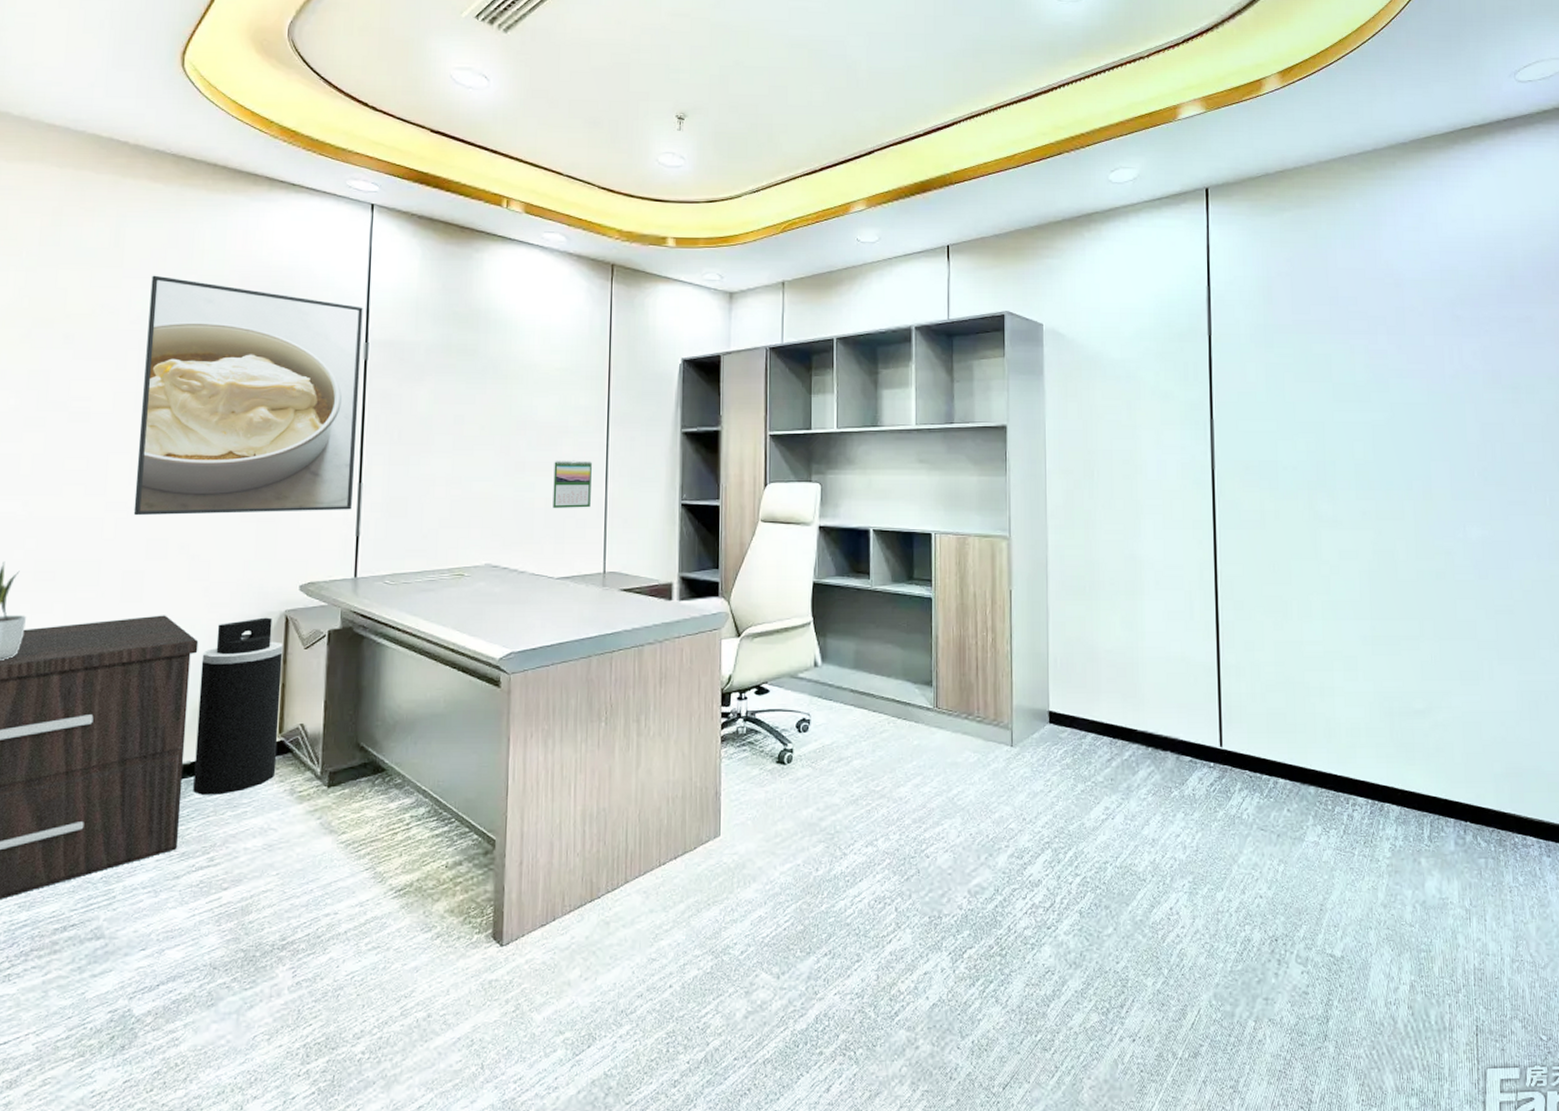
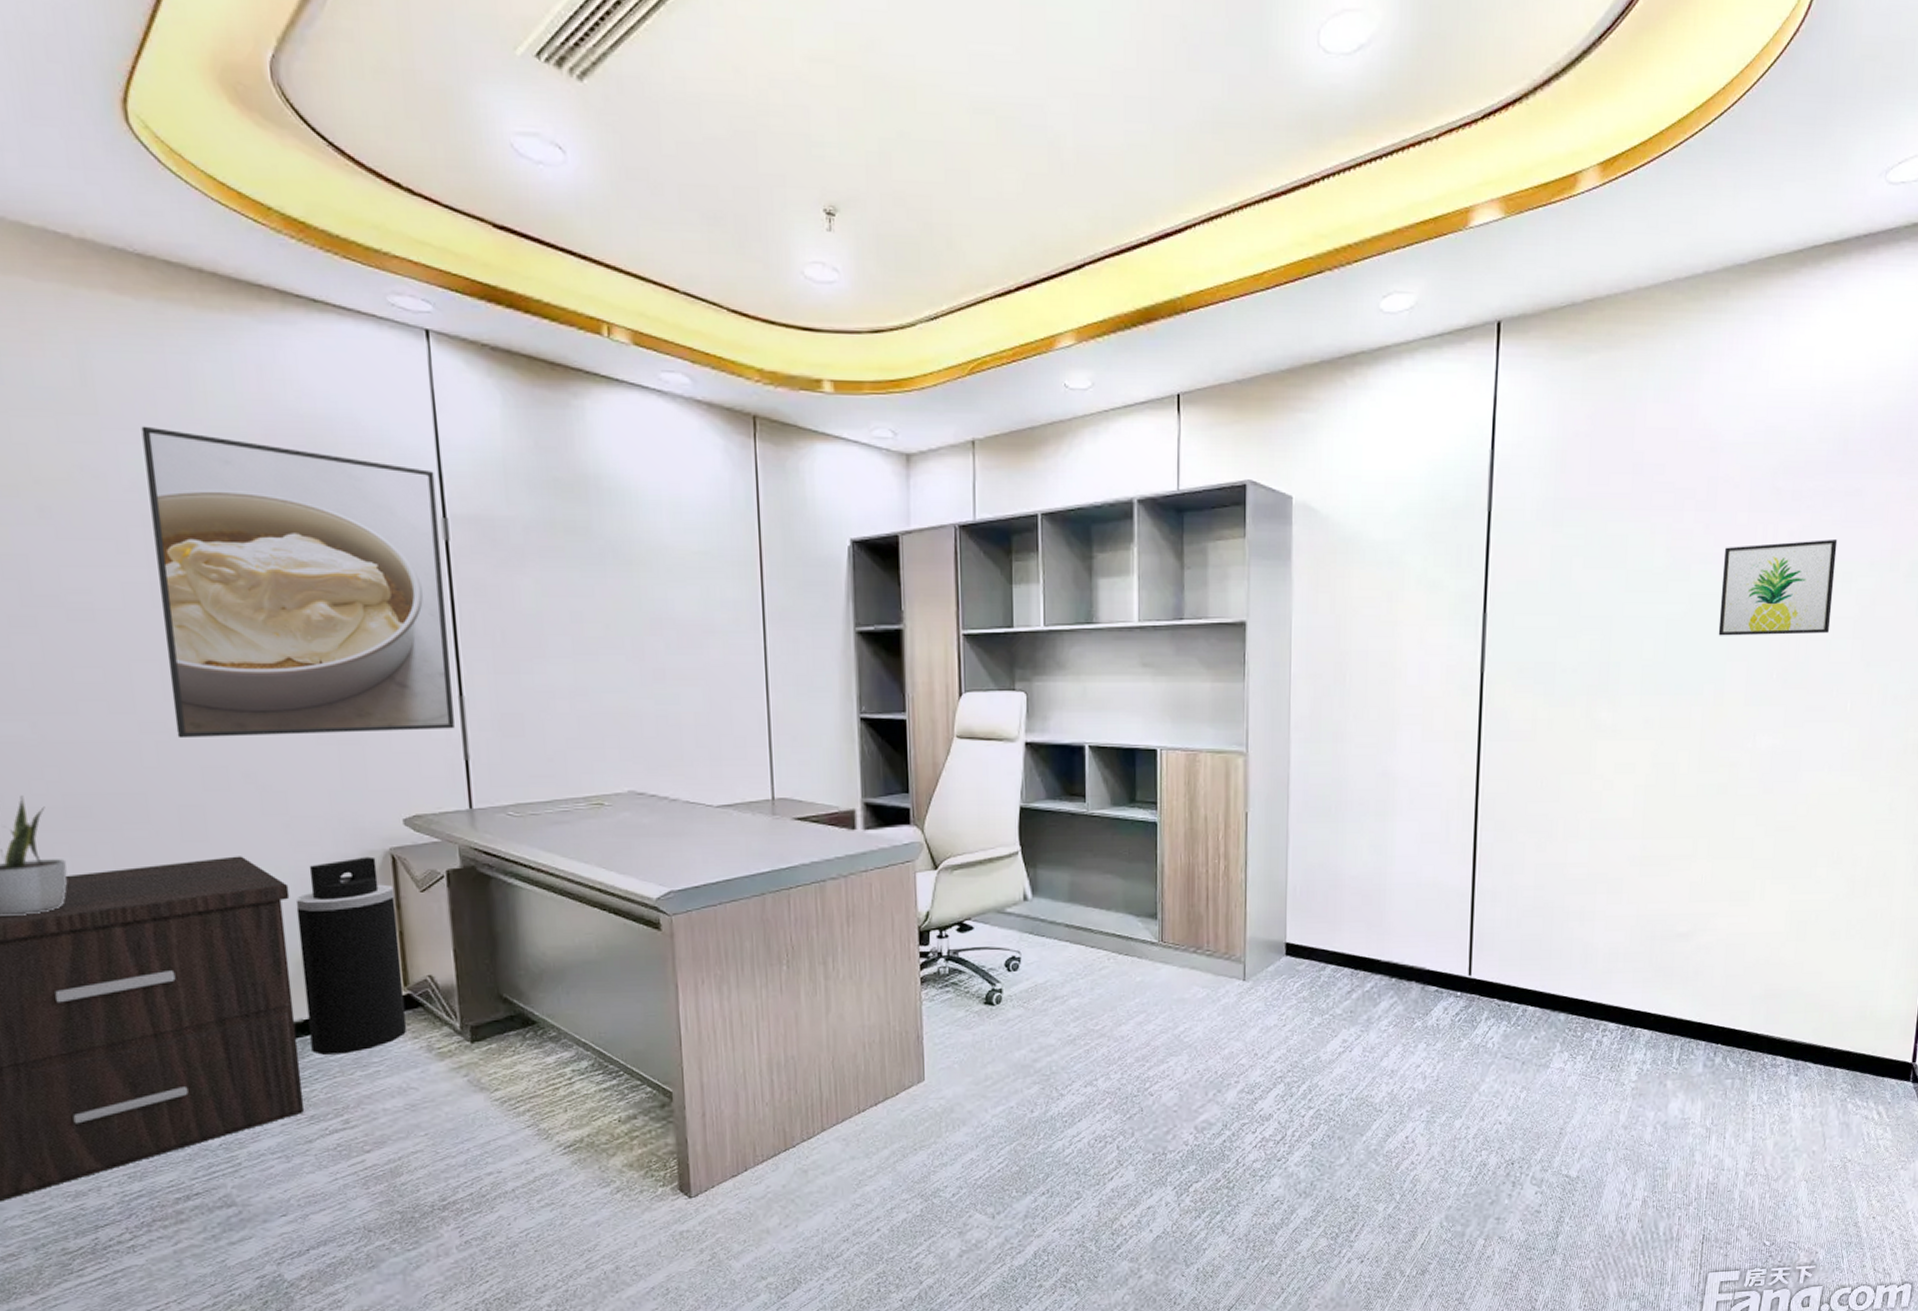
calendar: present [553,460,592,508] -> none [701,666,750,724]
wall art: none [1417,357,1521,439] -> present [1718,538,1838,636]

